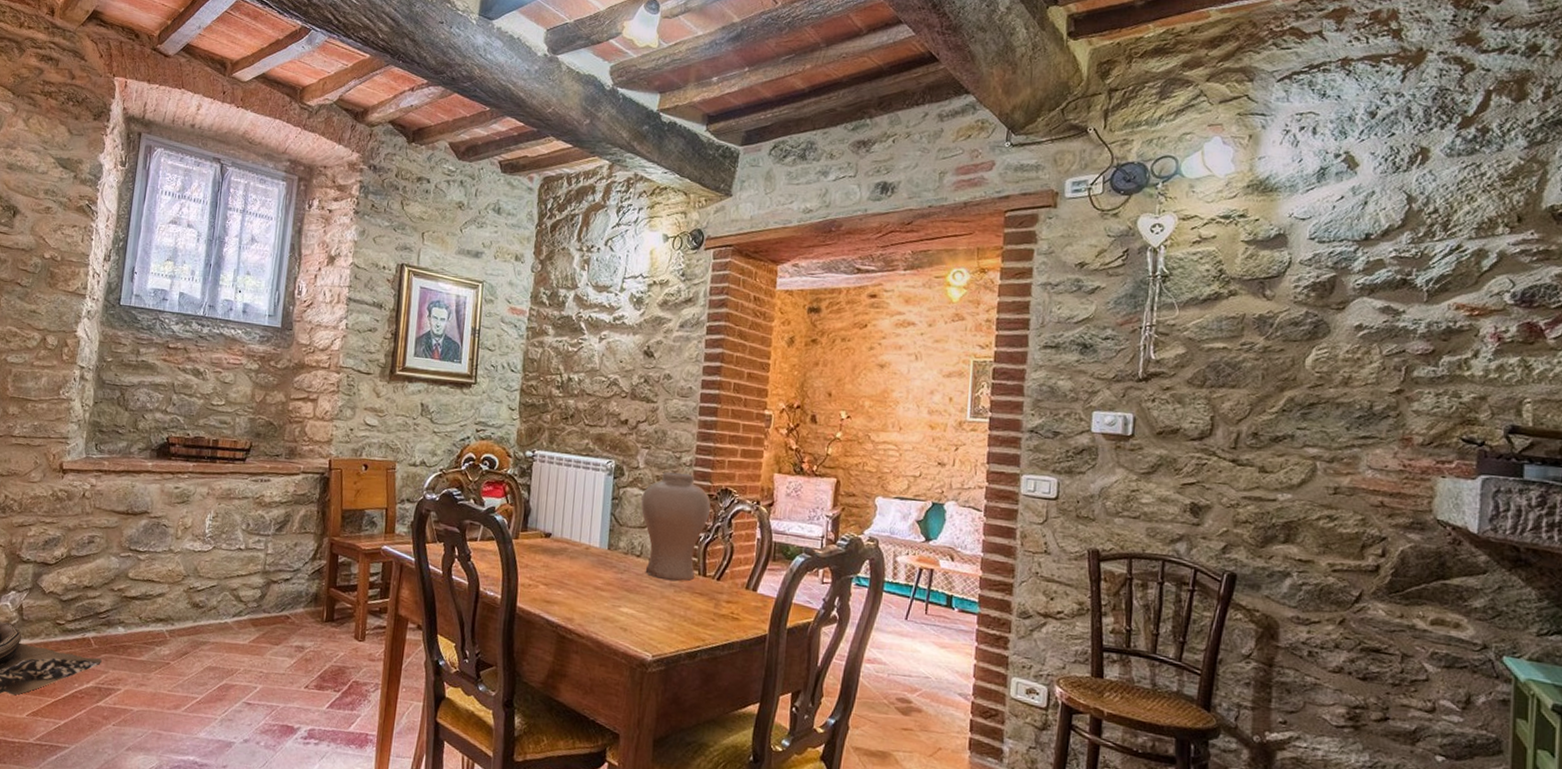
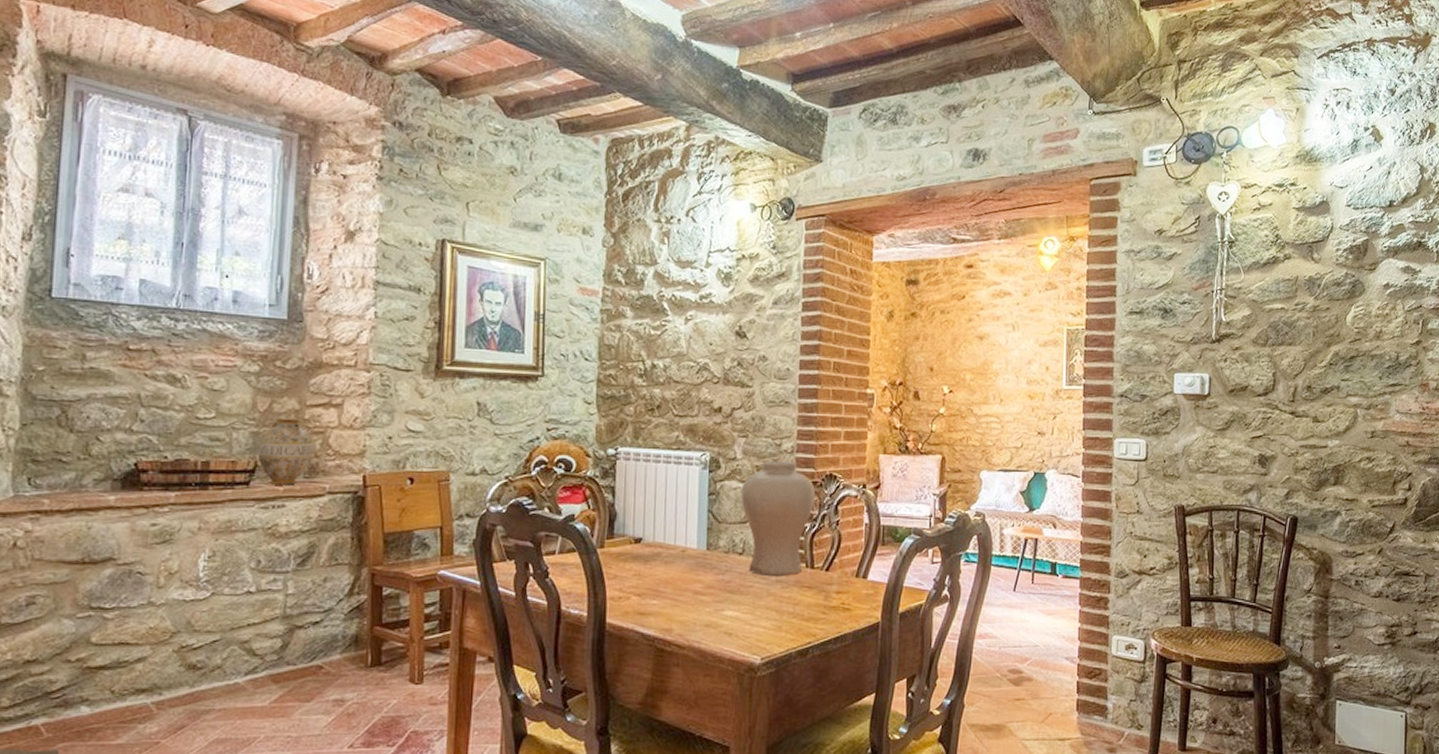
ceramic jug: none [251,408,296,464] -> present [254,418,317,485]

